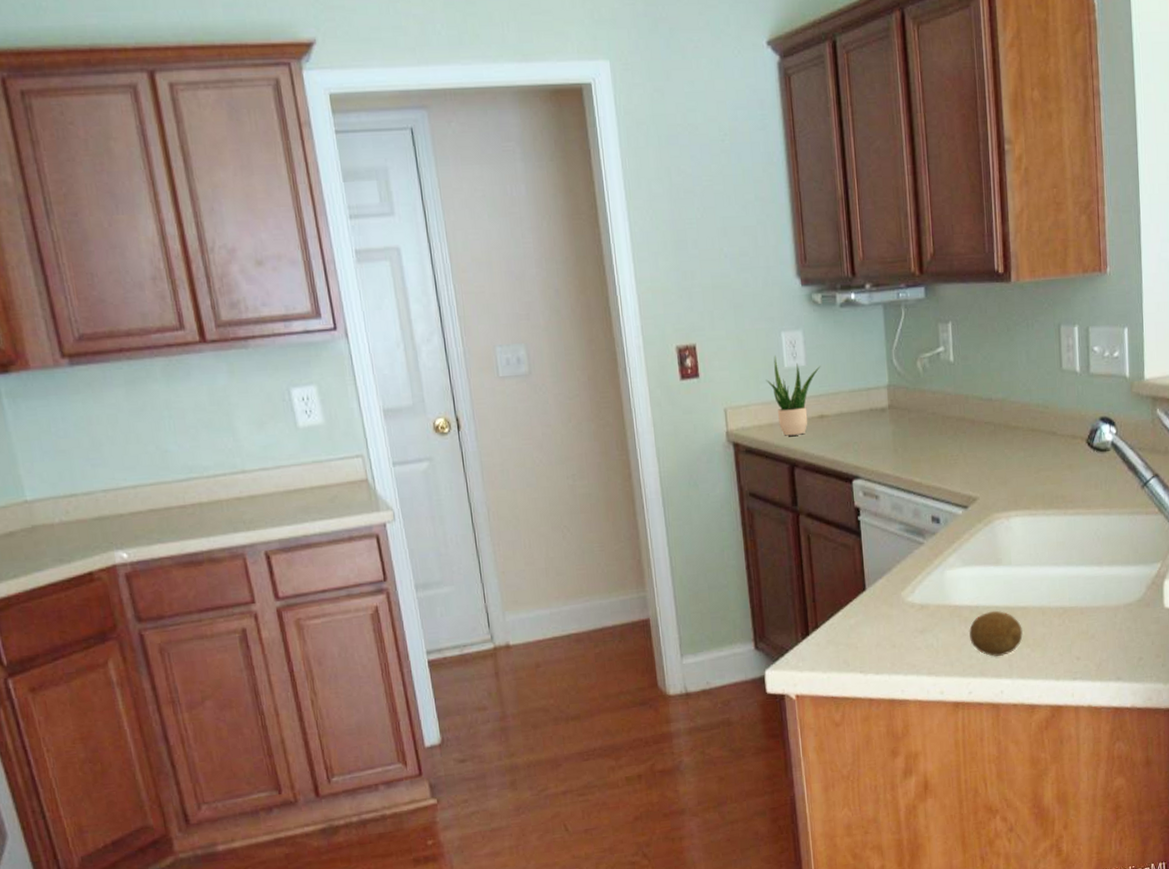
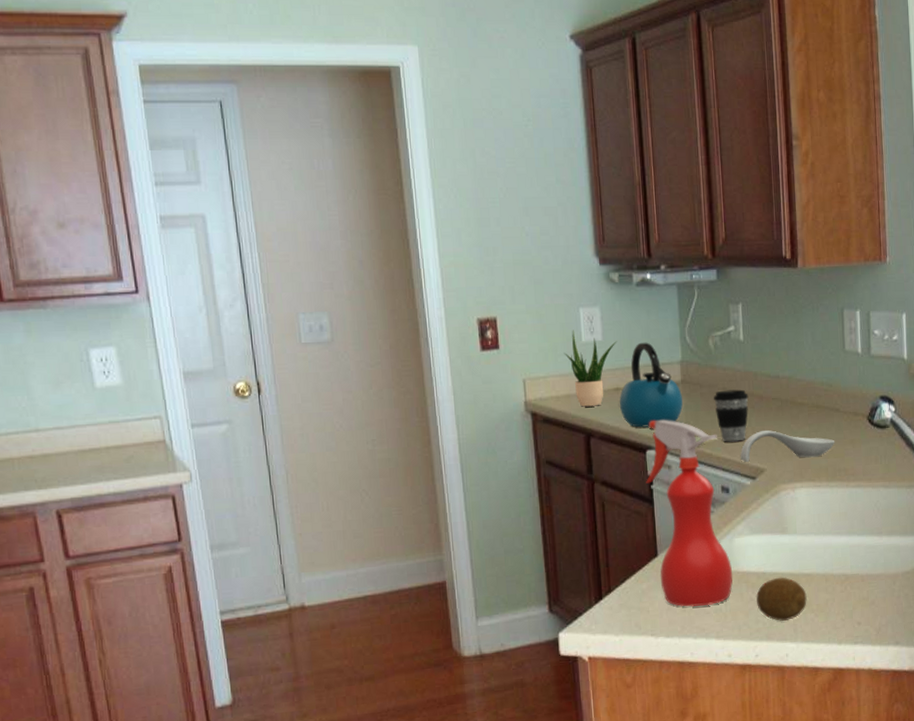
kettle: none [824,366,891,456] -> present [619,342,683,428]
spray bottle: none [853,447,945,643] -> present [646,419,733,607]
coffee cup: none [923,413,960,470] -> present [714,389,749,442]
spoon rest: none [951,456,1052,491] -> present [740,430,835,463]

